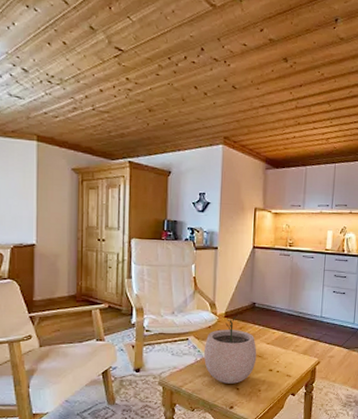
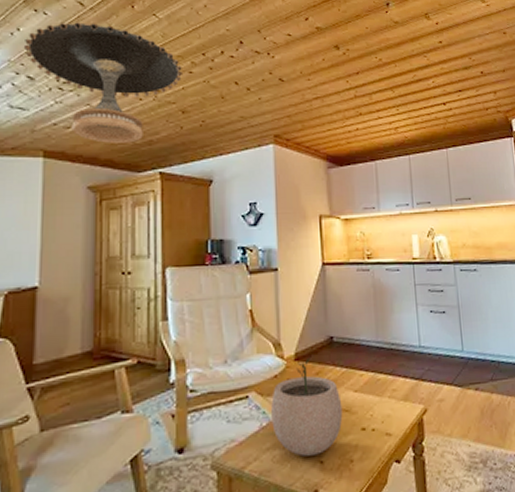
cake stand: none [18,20,151,135] -> present [23,22,182,143]

